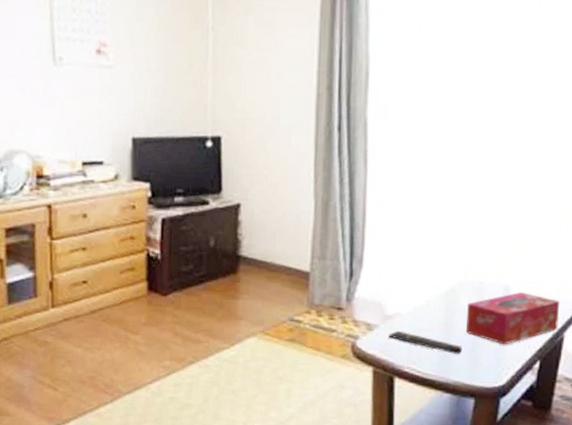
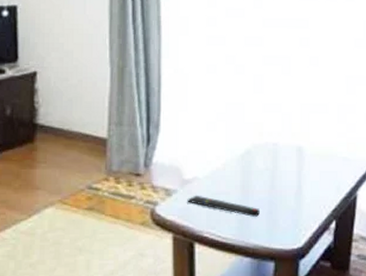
tissue box: present [466,292,560,345] -> none [263,153,352,206]

